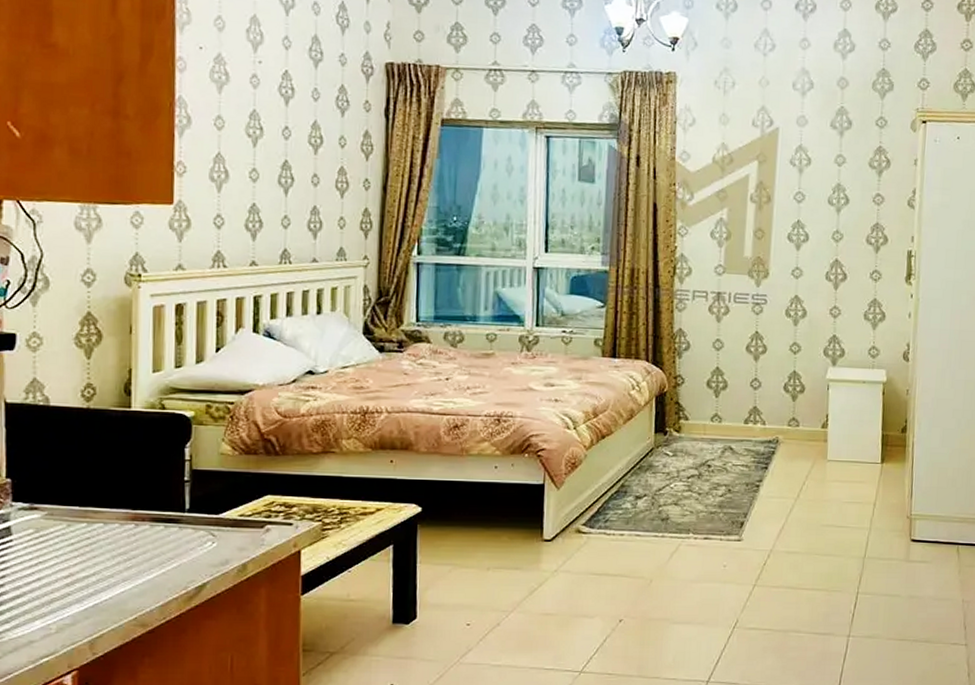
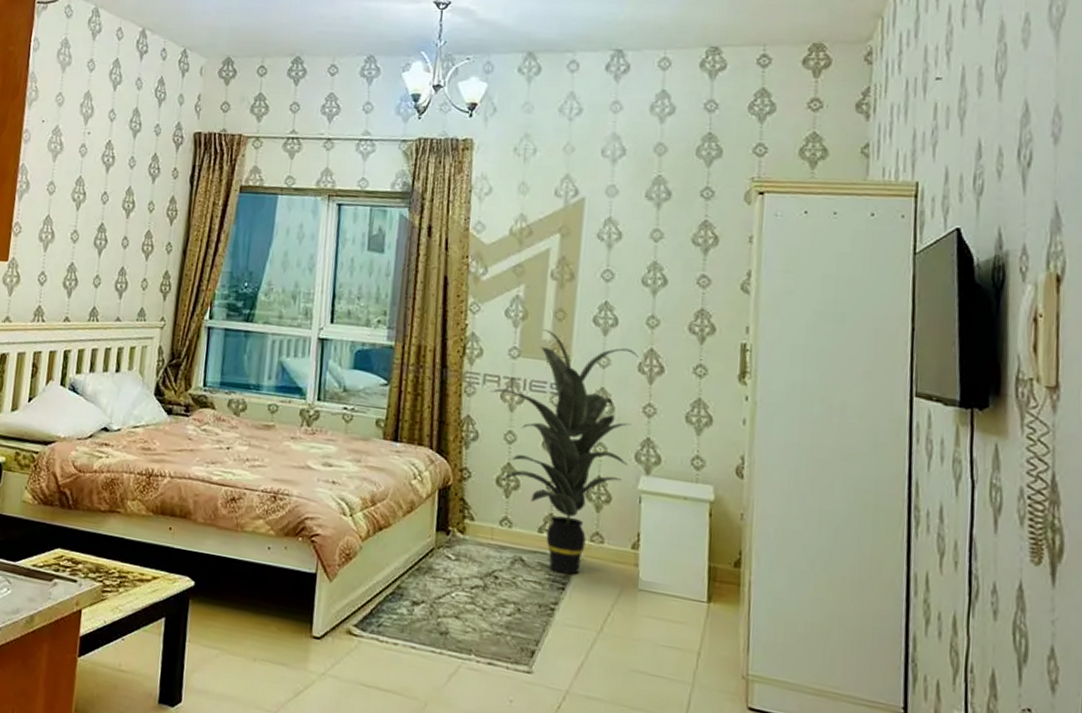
indoor plant: none [699,248,826,456] -> present [490,330,639,575]

